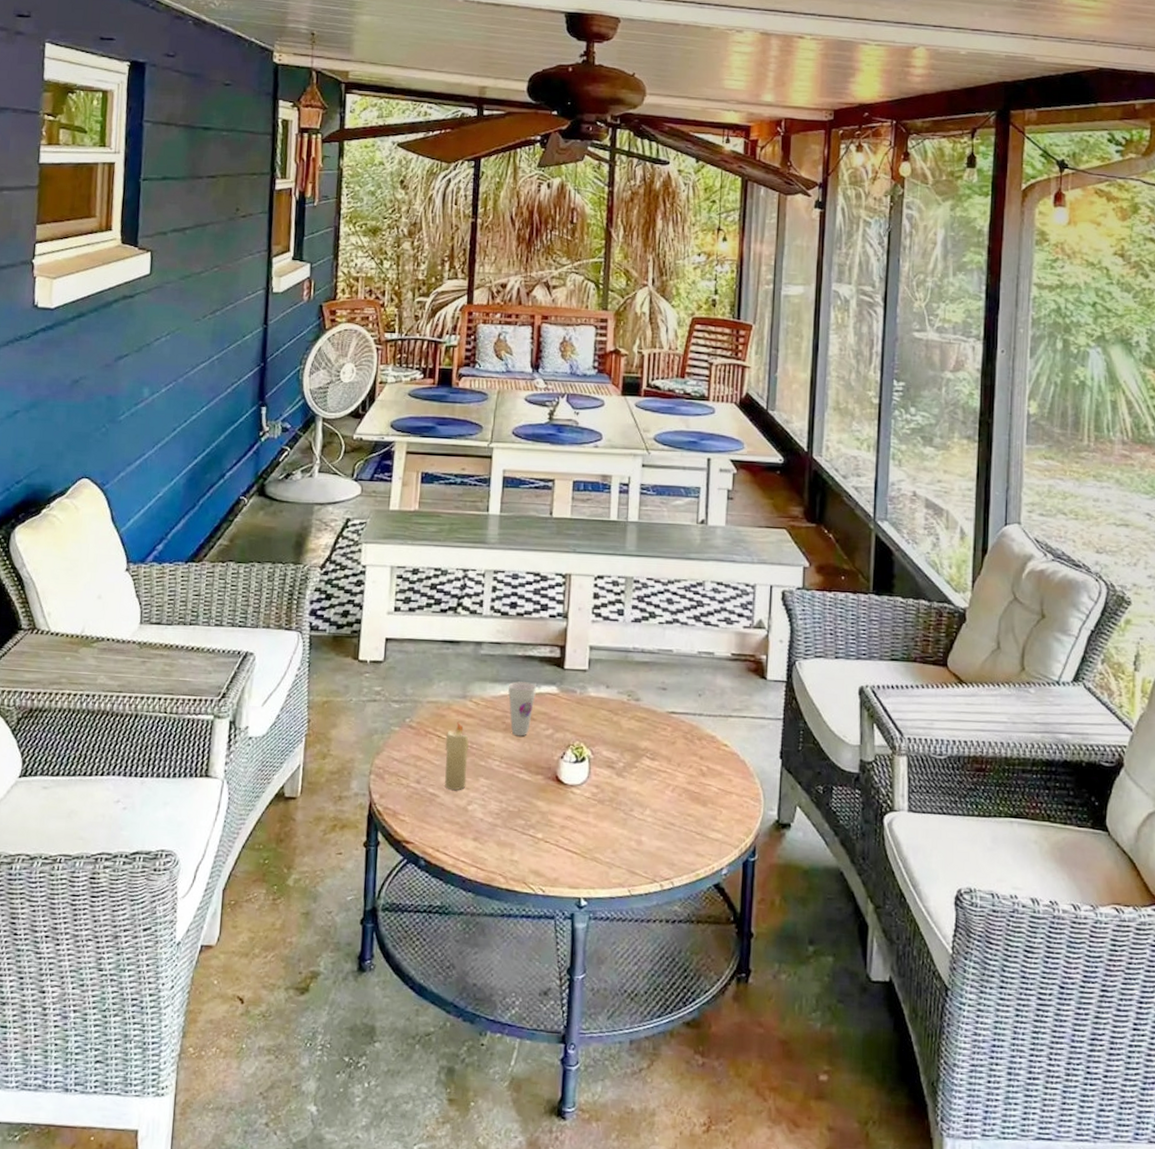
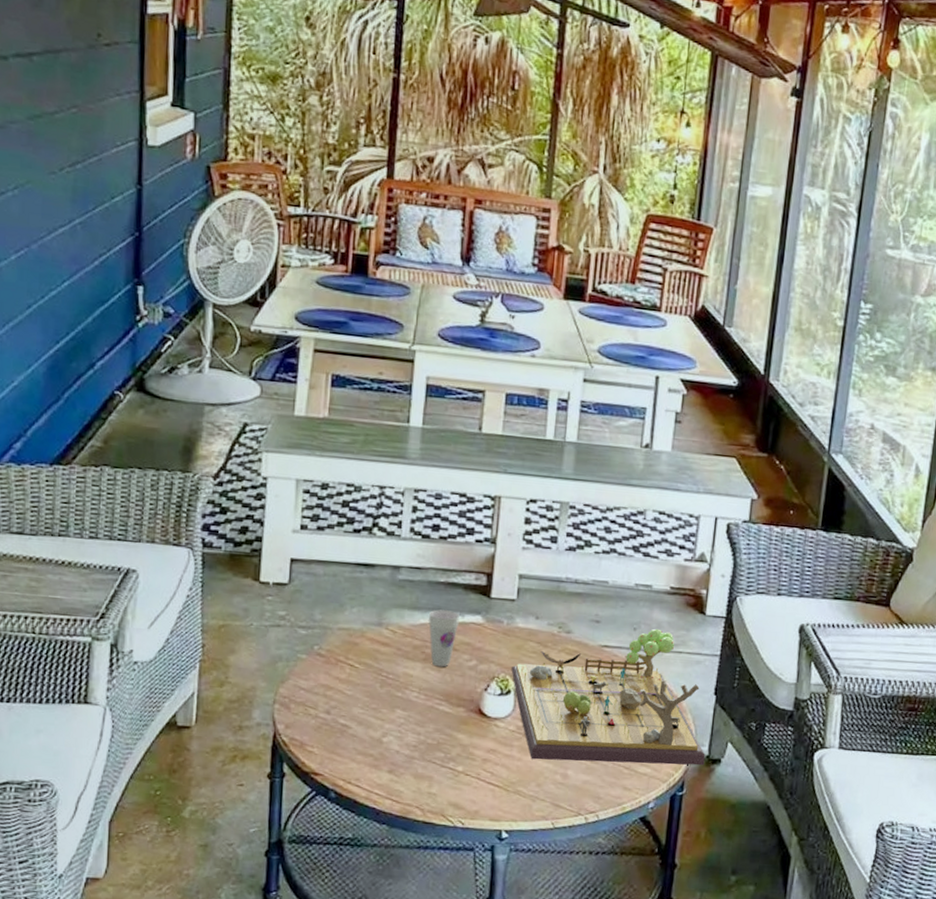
candle: present [445,721,469,790] -> none [357,650,385,721]
gameboard: none [585,694,775,831] -> present [511,628,706,766]

